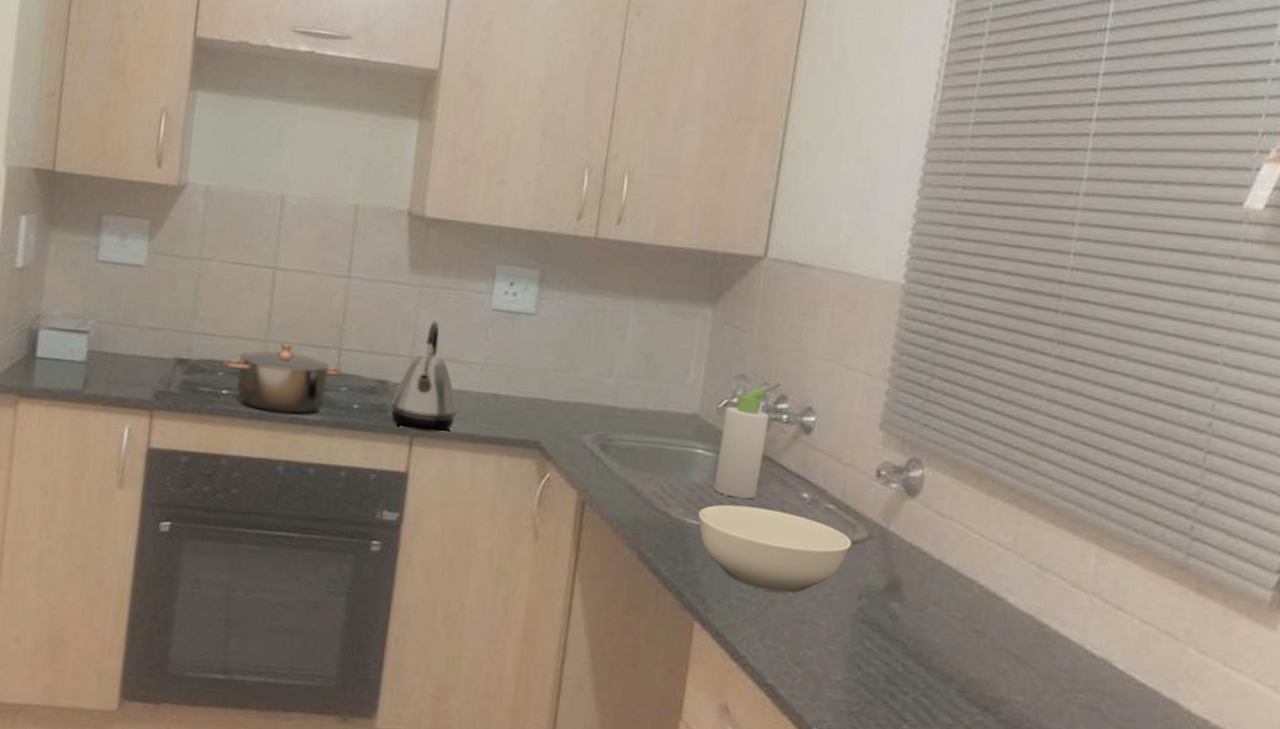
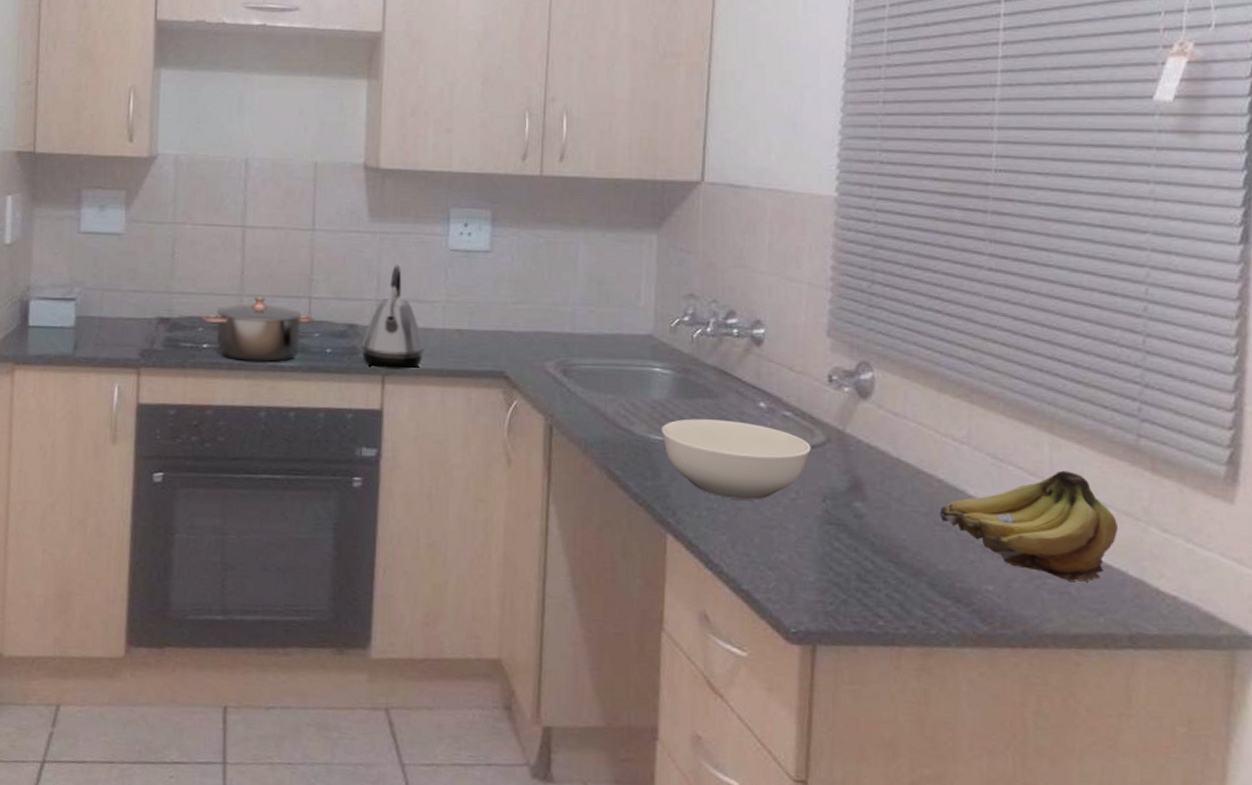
bottle: present [714,382,781,499] -> none [674,298,728,413]
fruit: none [976,584,1157,699] -> present [939,470,1119,582]

